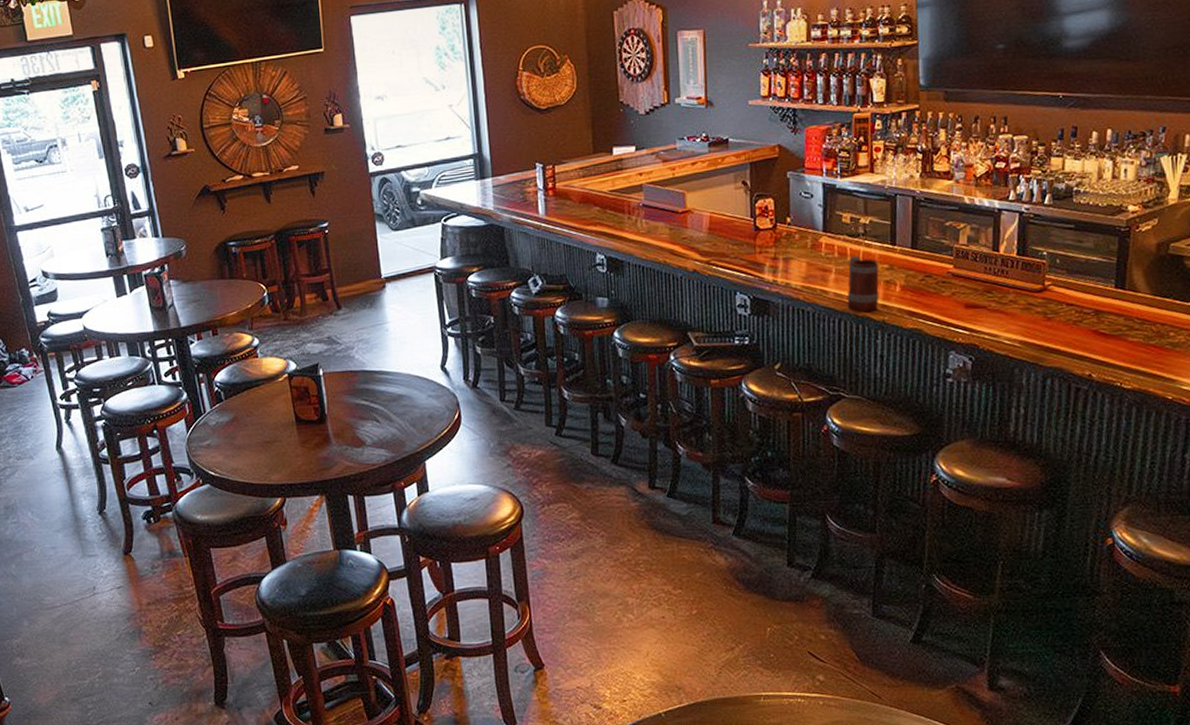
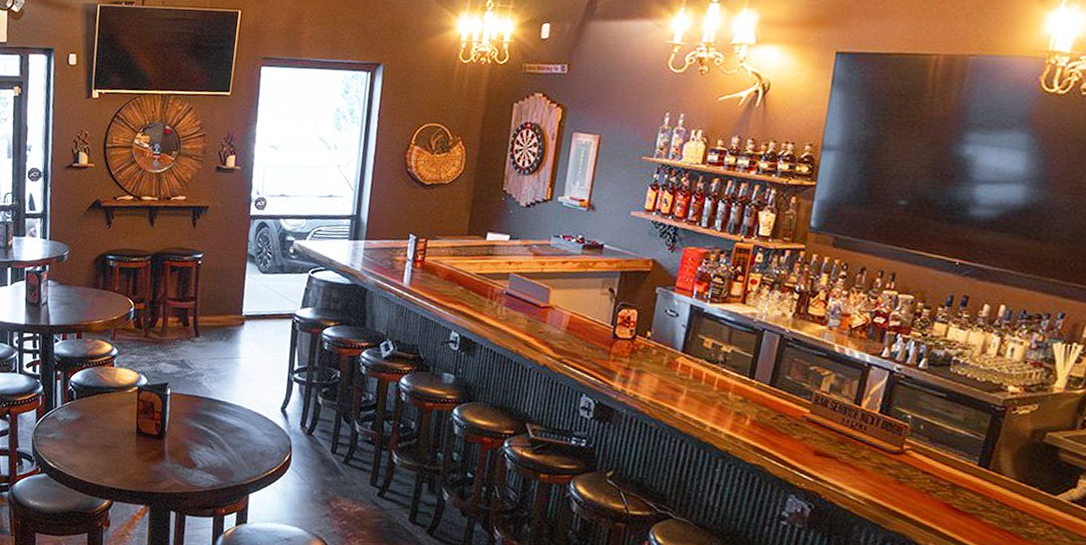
beer mug: present [847,256,879,313] -> none [692,381,733,440]

